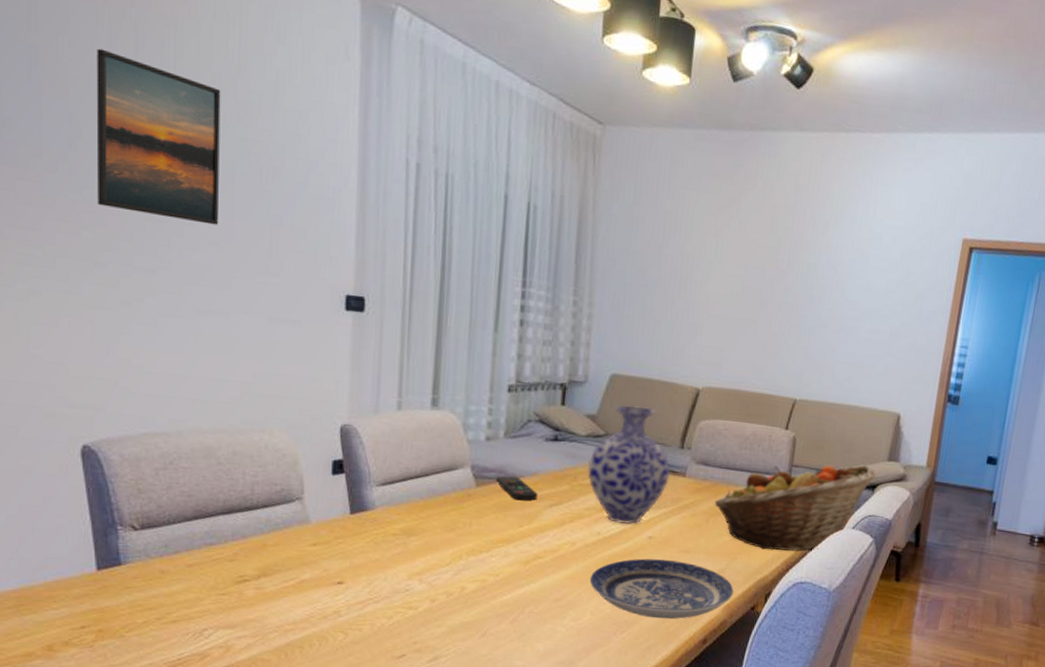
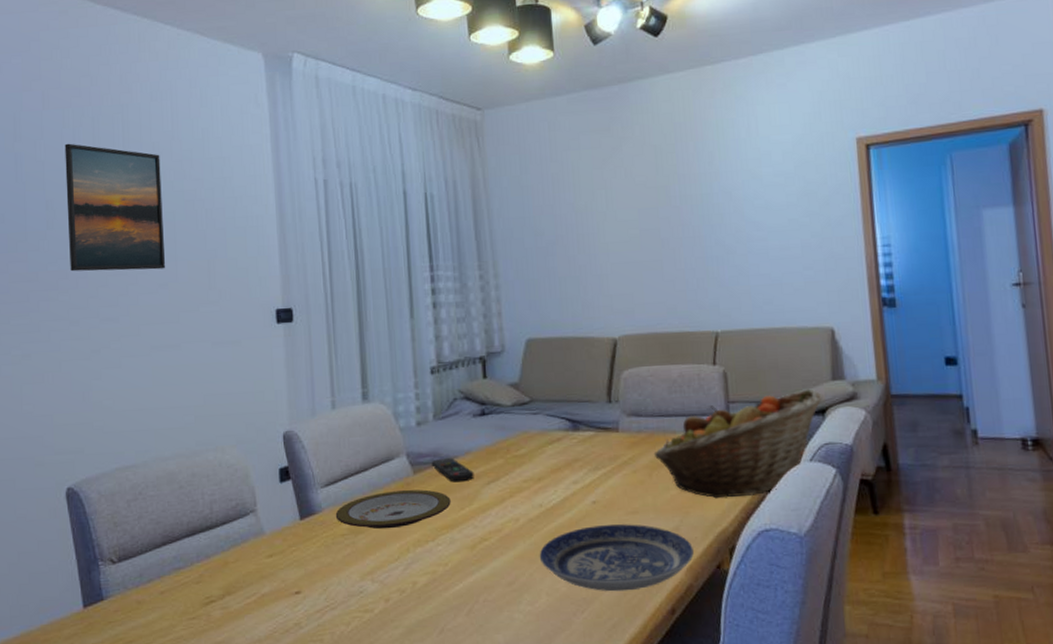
plate: none [388,499,511,535] -> present [335,489,451,529]
vase: present [587,404,671,525] -> none [517,366,603,493]

